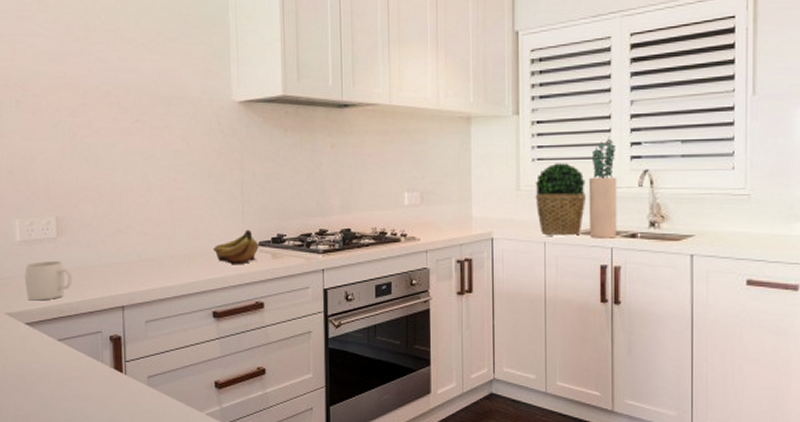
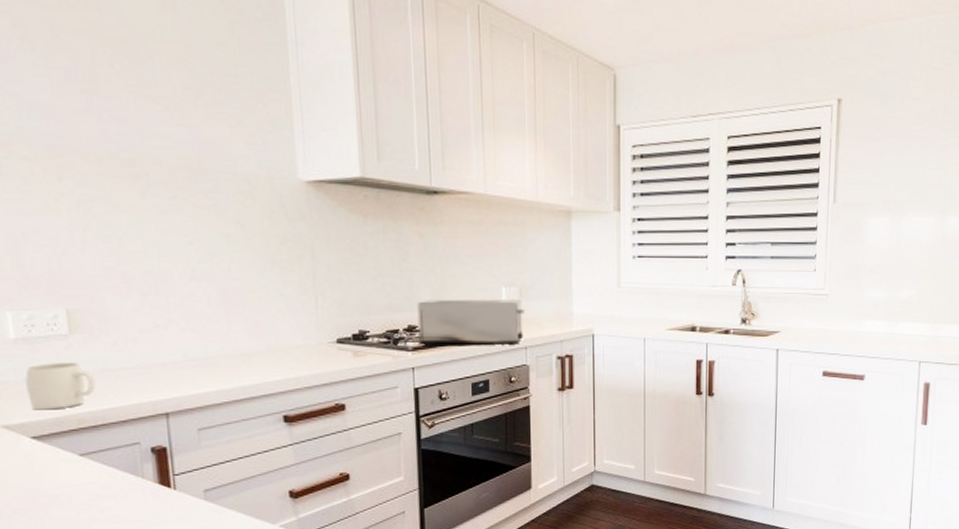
fruit: present [212,229,259,265] -> none [280,325,337,364]
toaster: none [328,204,425,248] -> present [417,299,525,345]
potted plant: present [535,163,585,237] -> none [635,261,683,333]
vase: present [588,137,617,238] -> none [686,237,713,334]

